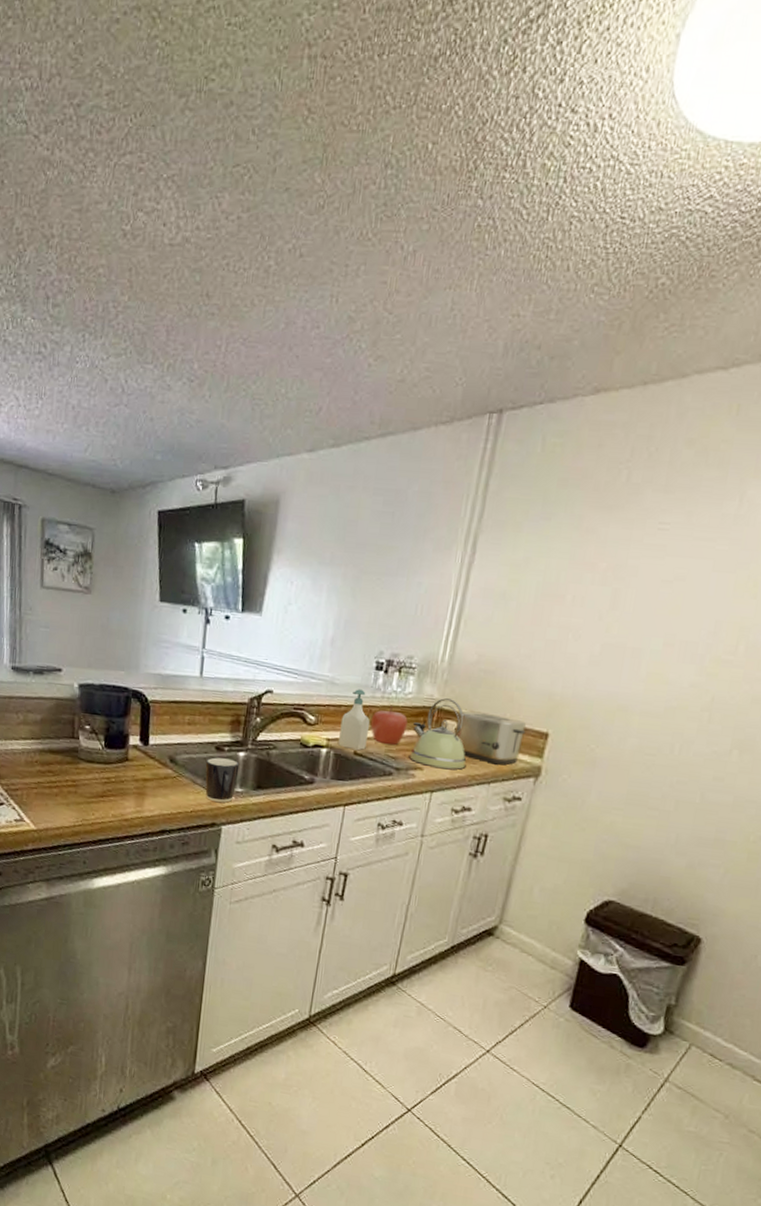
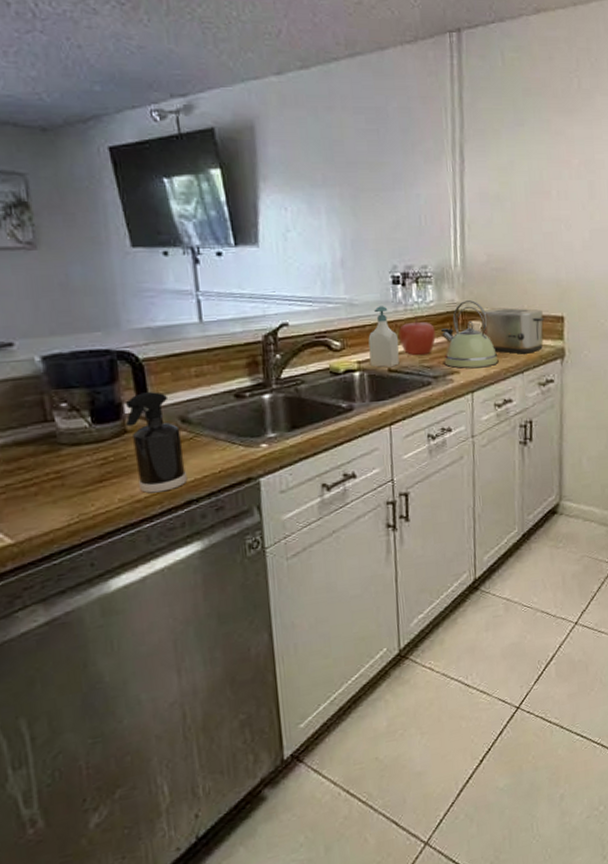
spray bottle: none [128,729,168,818] -> present [125,391,188,494]
mug: present [205,757,240,803] -> none [225,404,267,455]

